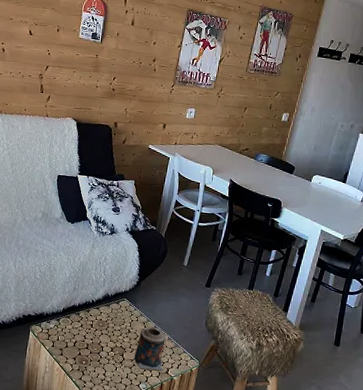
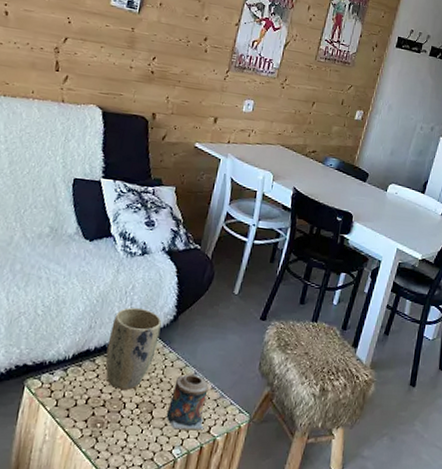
plant pot: none [87,274,128,337] -> present [105,307,162,390]

